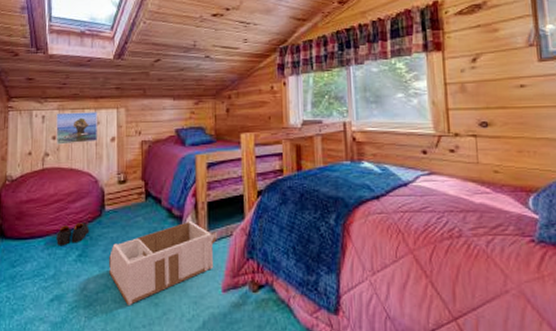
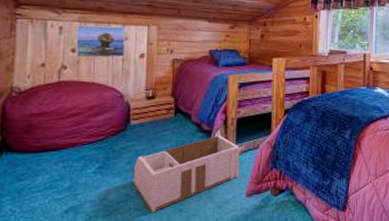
shoes: present [56,222,90,246] -> none [73,136,112,159]

